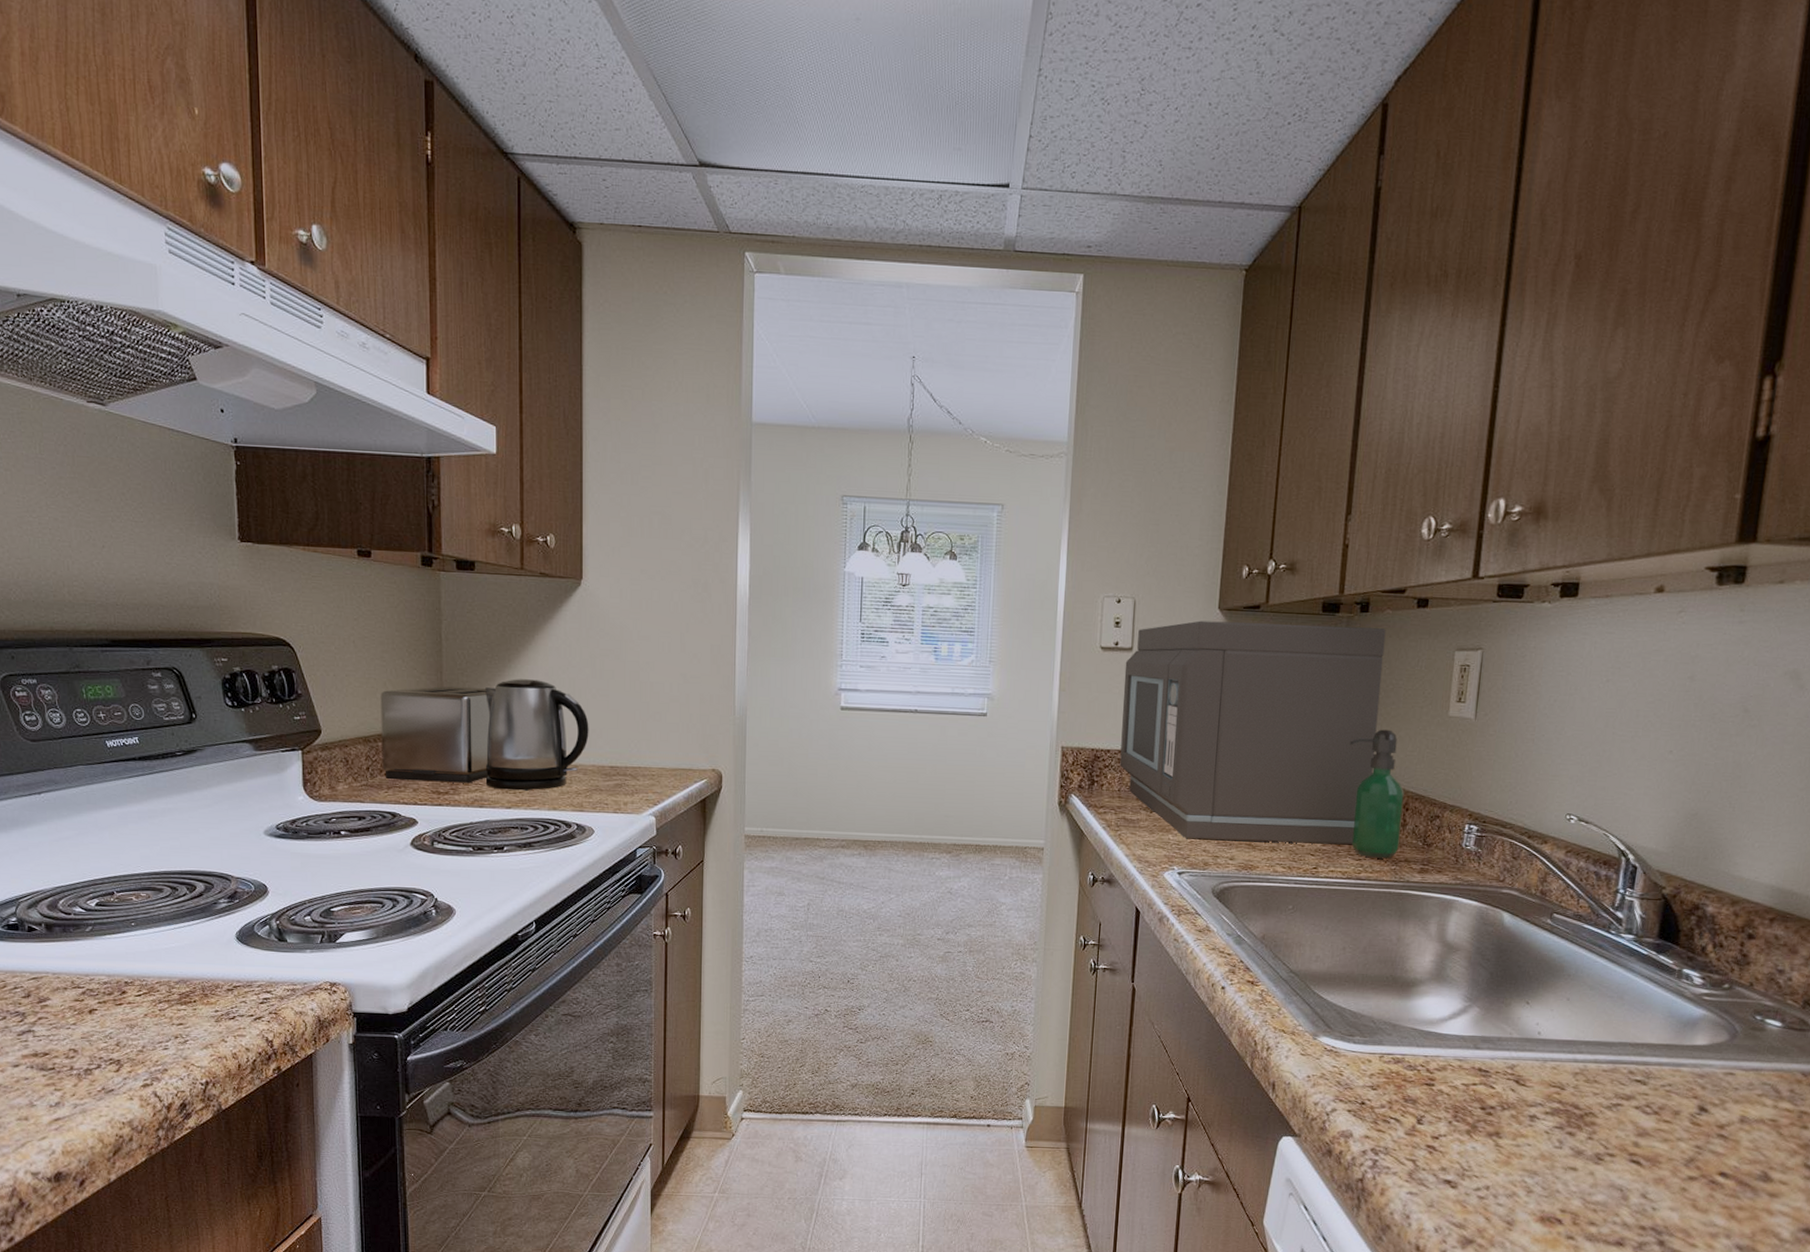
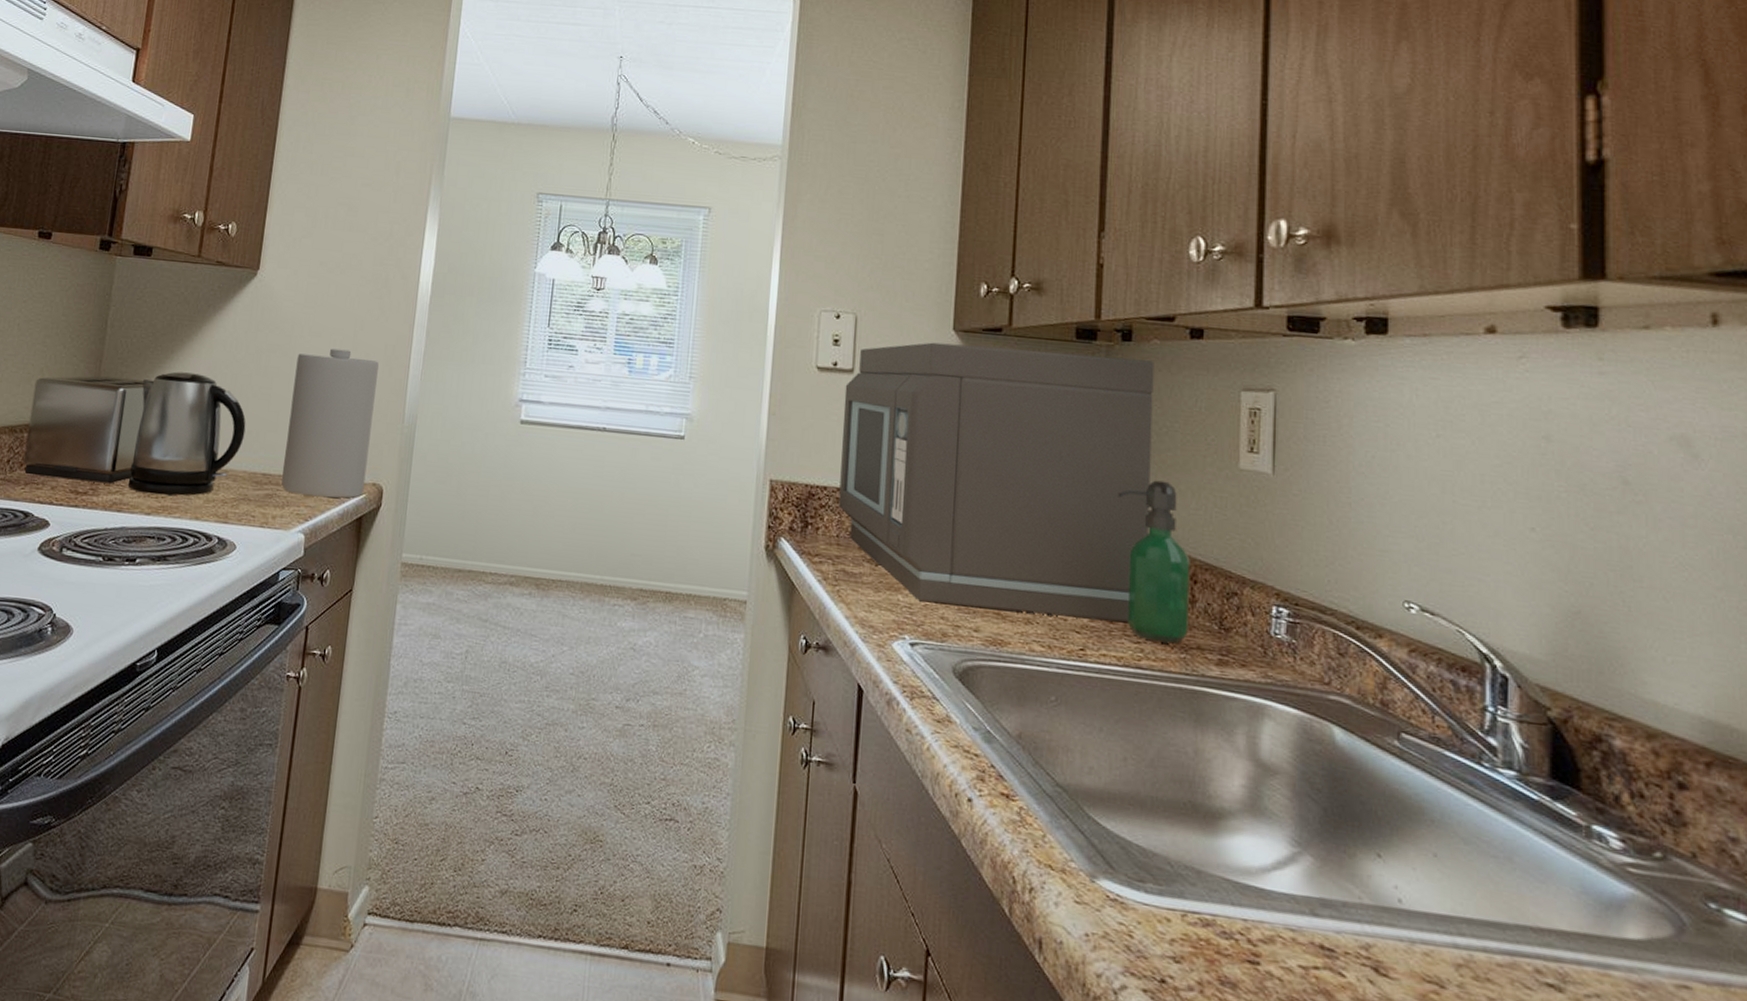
paper towel holder: none [628,650,707,784] -> present [281,348,379,499]

